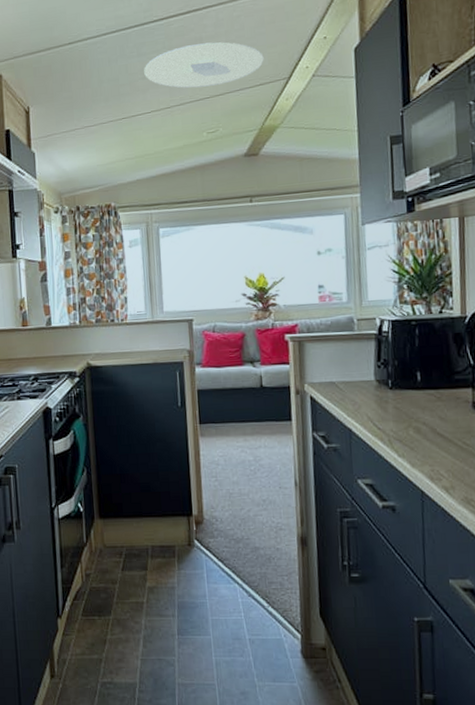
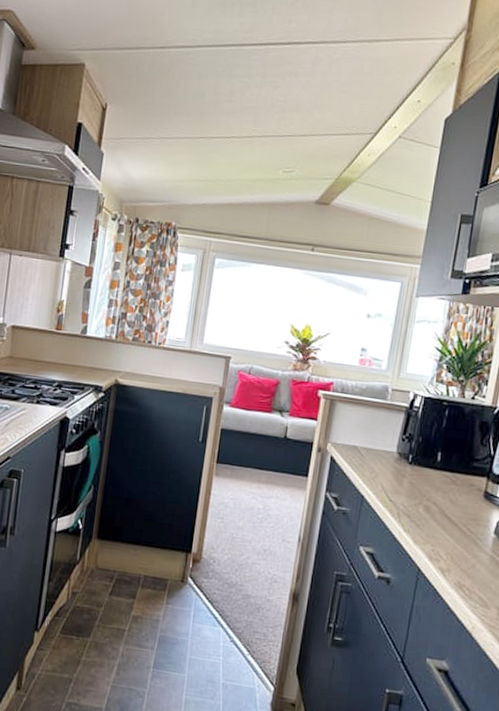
ceiling light: present [144,42,264,88] -> none [232,77,355,126]

